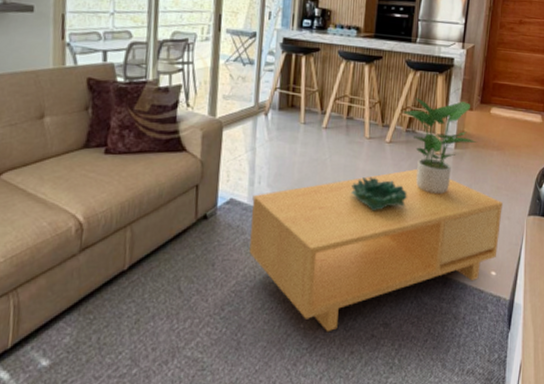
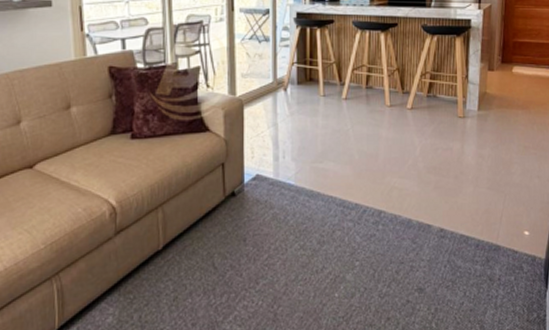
coffee table: present [249,169,504,332] -> none [278,134,532,300]
decorative bowl: present [350,176,407,211] -> none [375,144,433,178]
potted plant: present [403,97,478,194] -> none [422,62,502,157]

